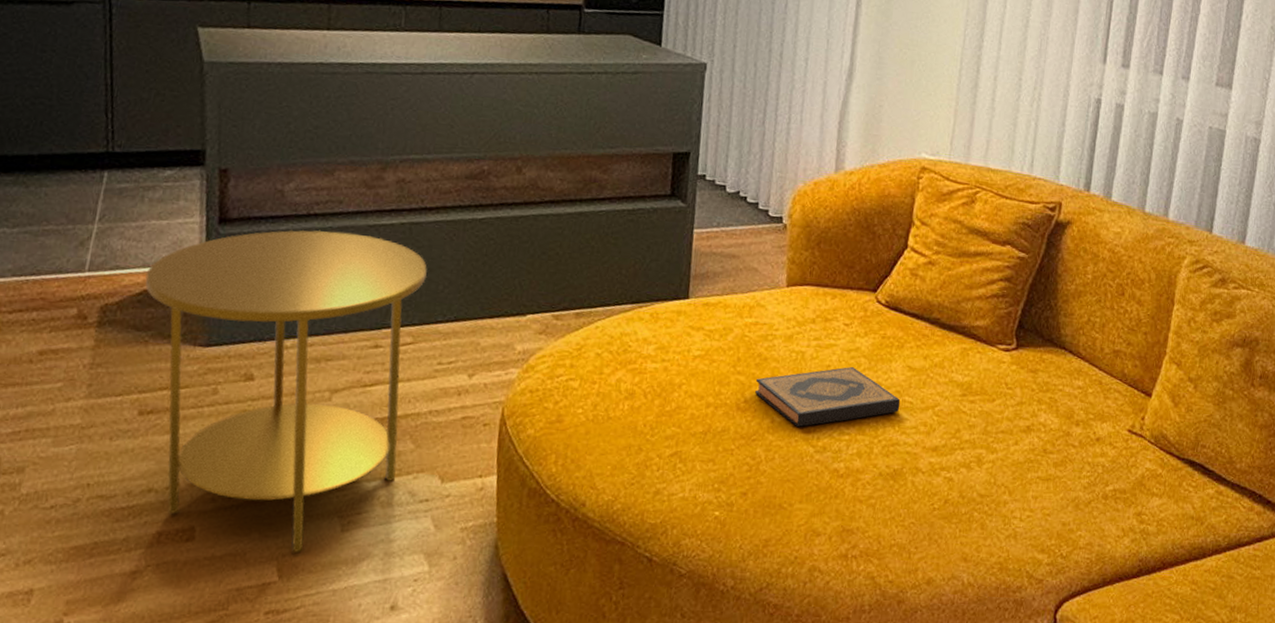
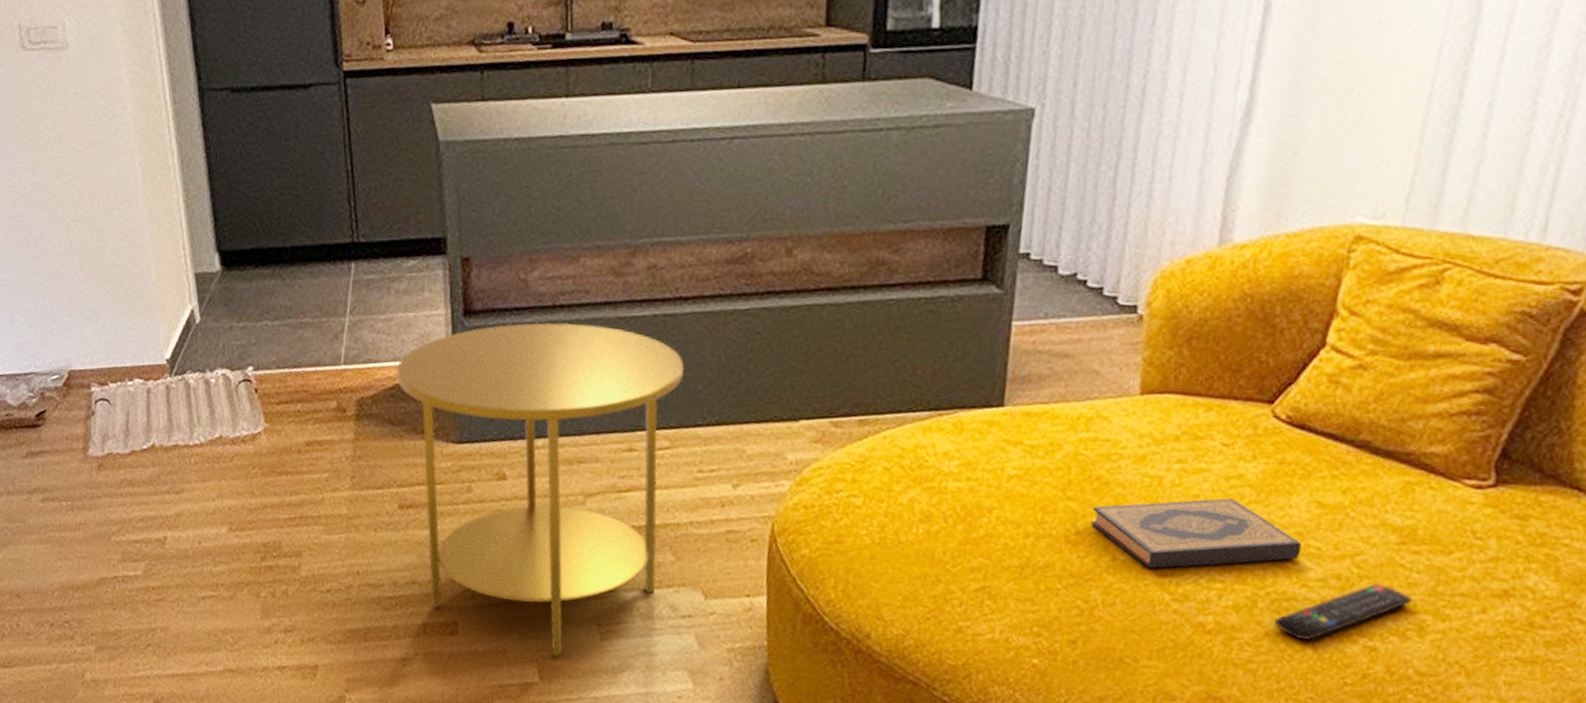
remote control: none [885,428,973,477] -> present [1273,583,1413,642]

